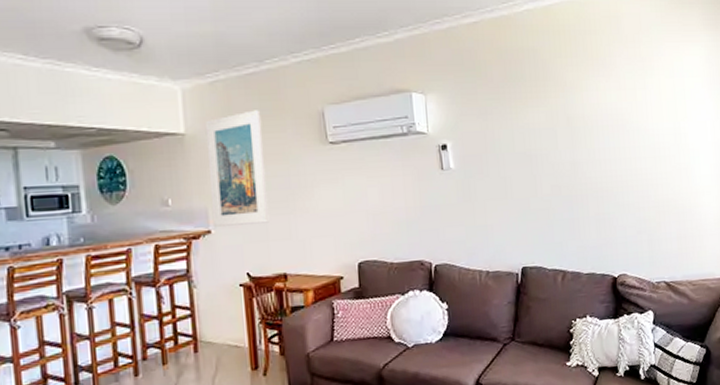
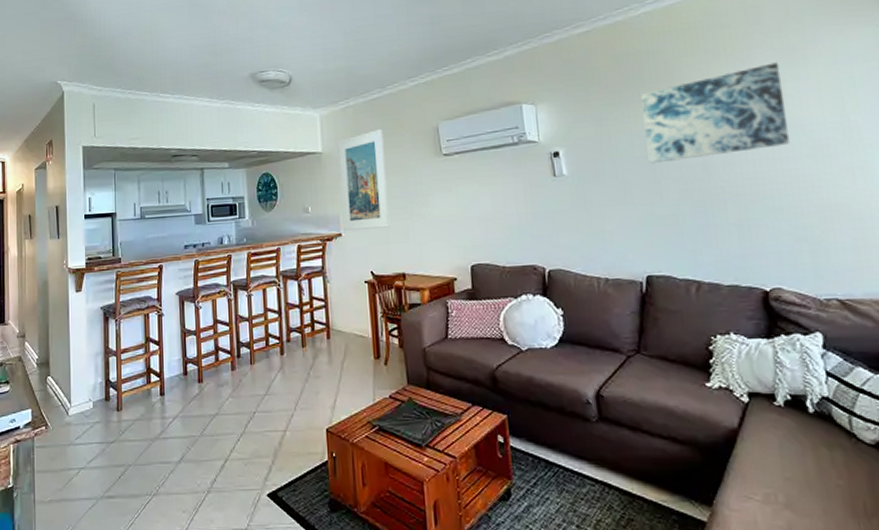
wall art: none [522,71,638,160] -> present [641,62,791,164]

